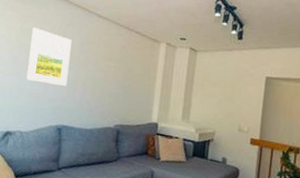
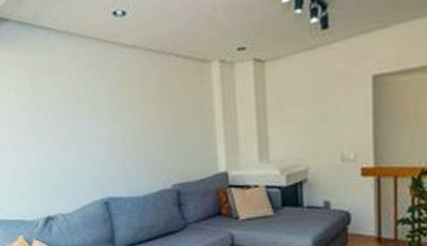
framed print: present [26,28,72,86] -> none [45,81,103,150]

